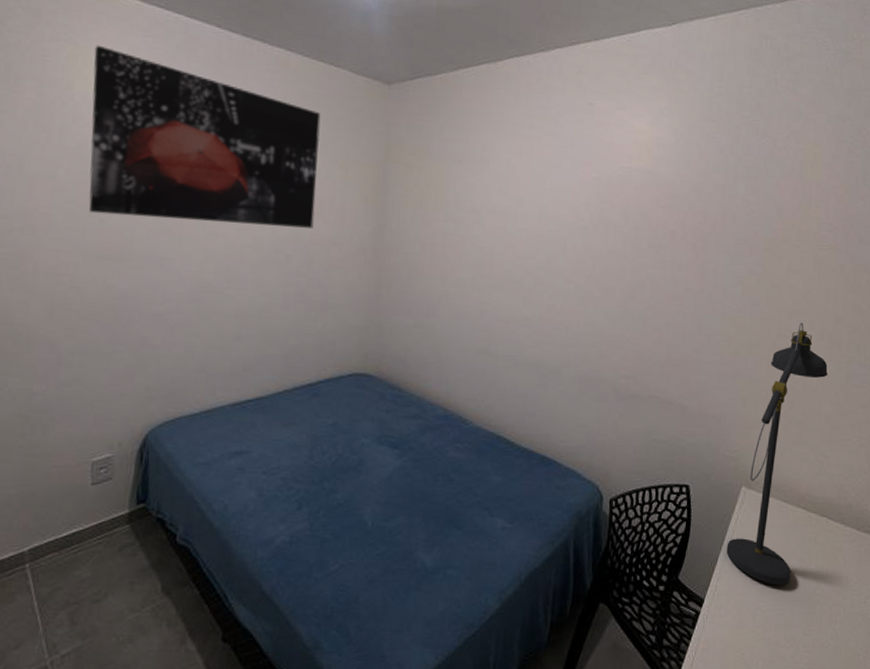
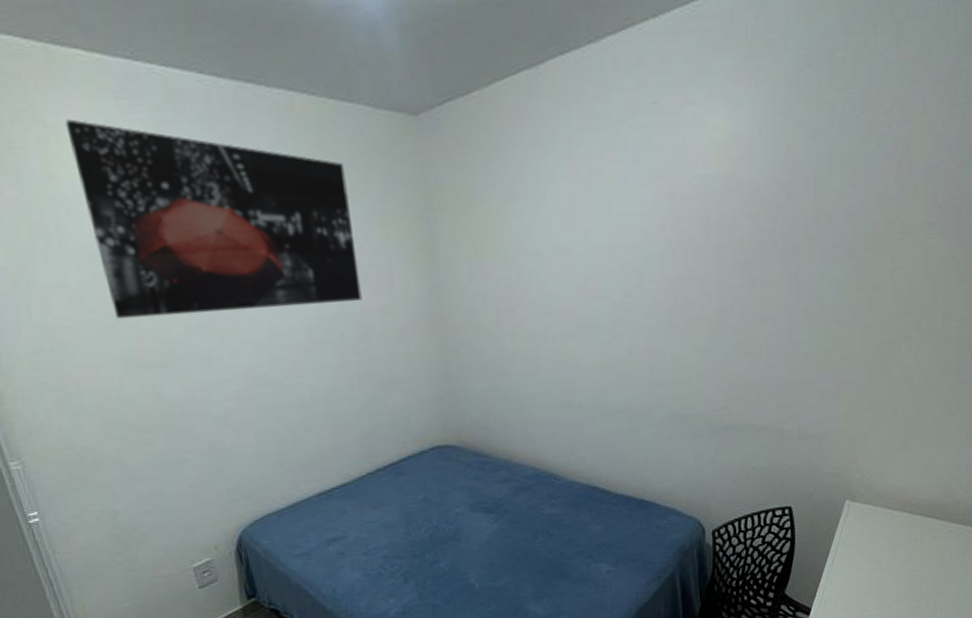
desk lamp: present [726,322,828,586] -> none [831,324,935,587]

